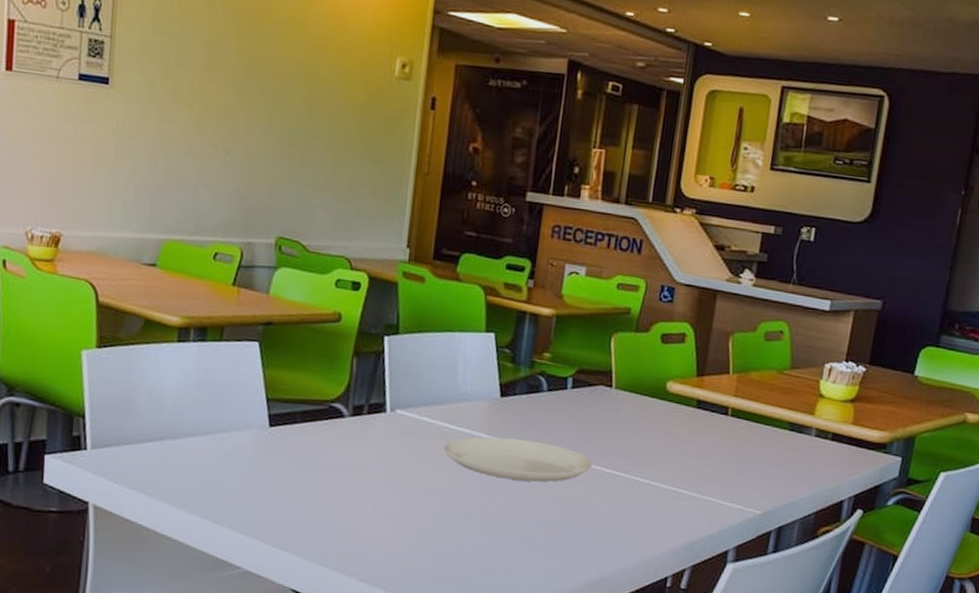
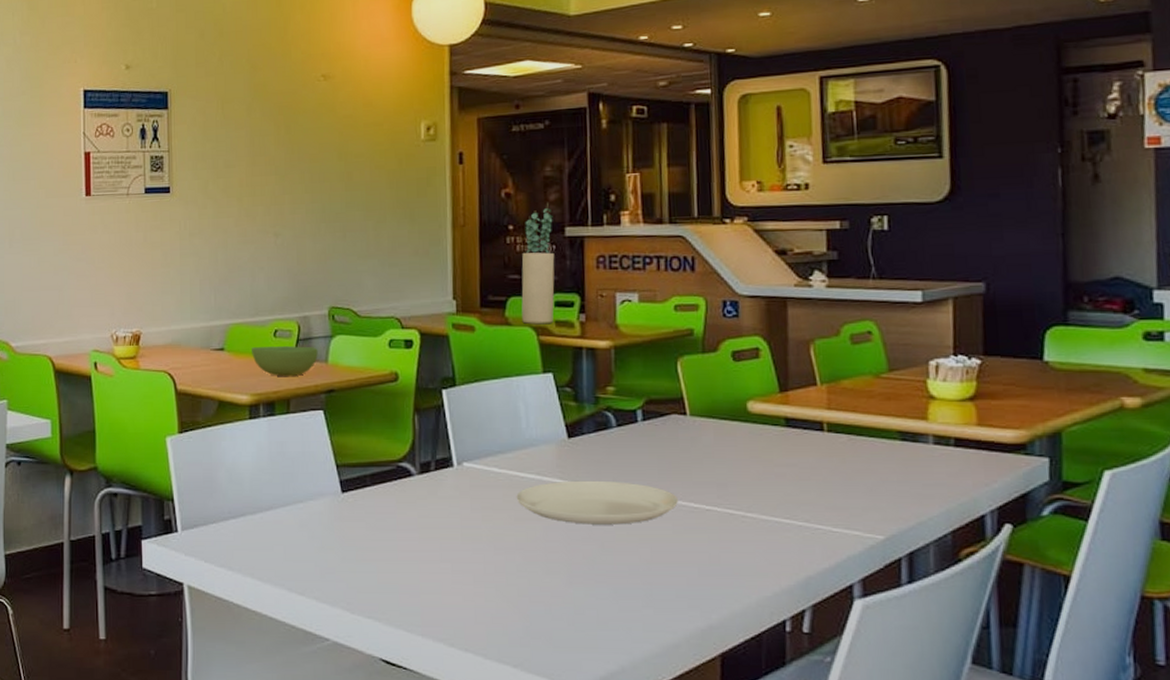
bowl: none [187,267,260,304] -> present [252,346,318,376]
vase: none [472,164,517,286] -> present [521,202,555,325]

